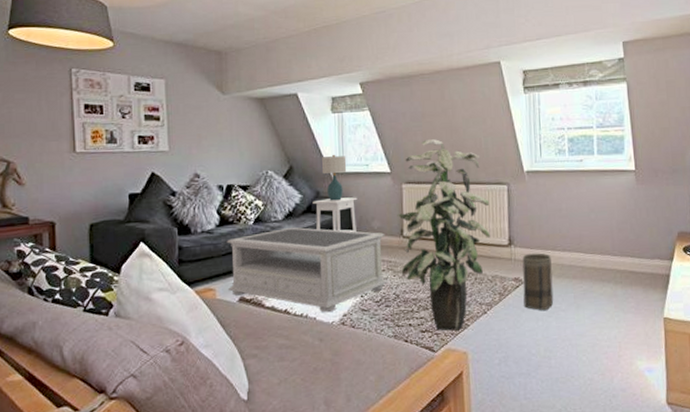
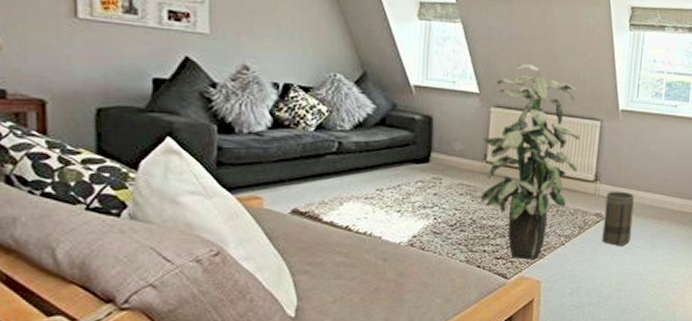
coffee table: present [227,227,388,313] -> none [279,138,467,233]
side table: present [312,197,357,232] -> none [387,112,440,151]
table lamp: present [322,154,347,201] -> none [402,65,431,117]

